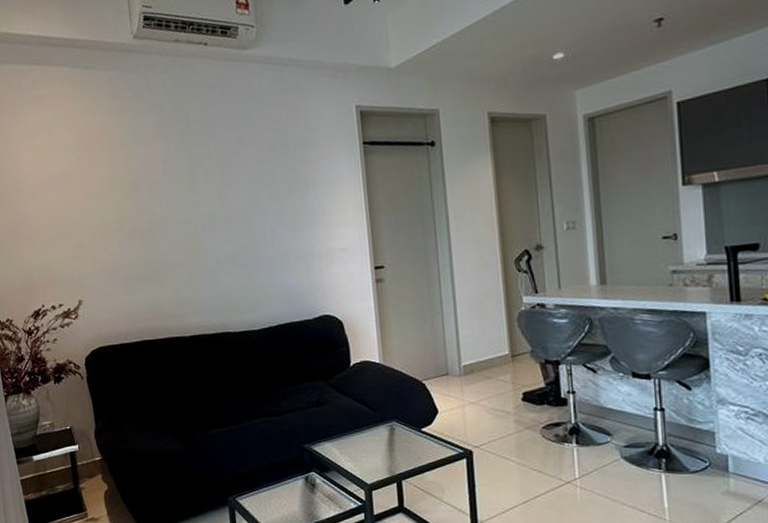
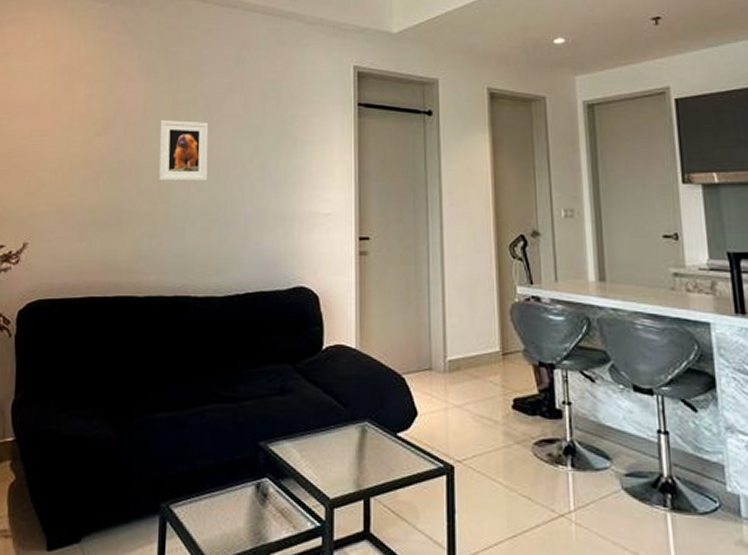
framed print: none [181,175,231,235] -> present [158,120,209,182]

